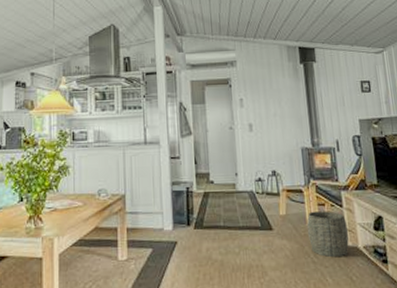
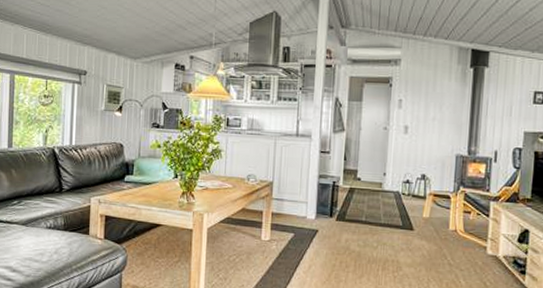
woven basket: present [307,211,349,258] -> none [449,217,490,263]

